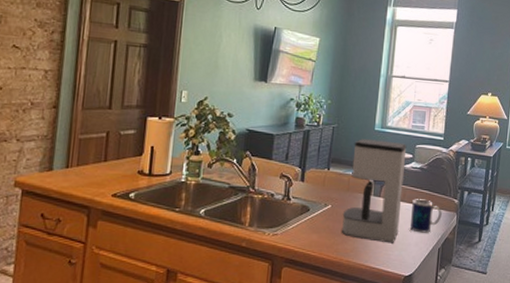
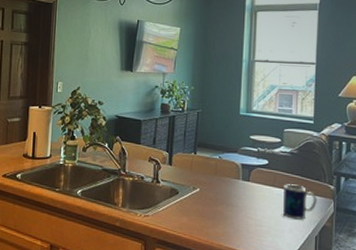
coffee maker: present [342,139,407,244] -> none [211,123,275,229]

